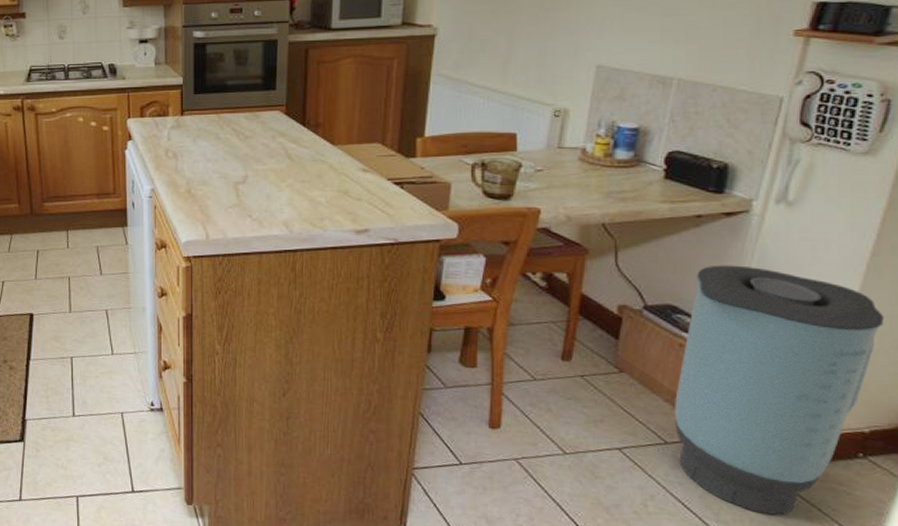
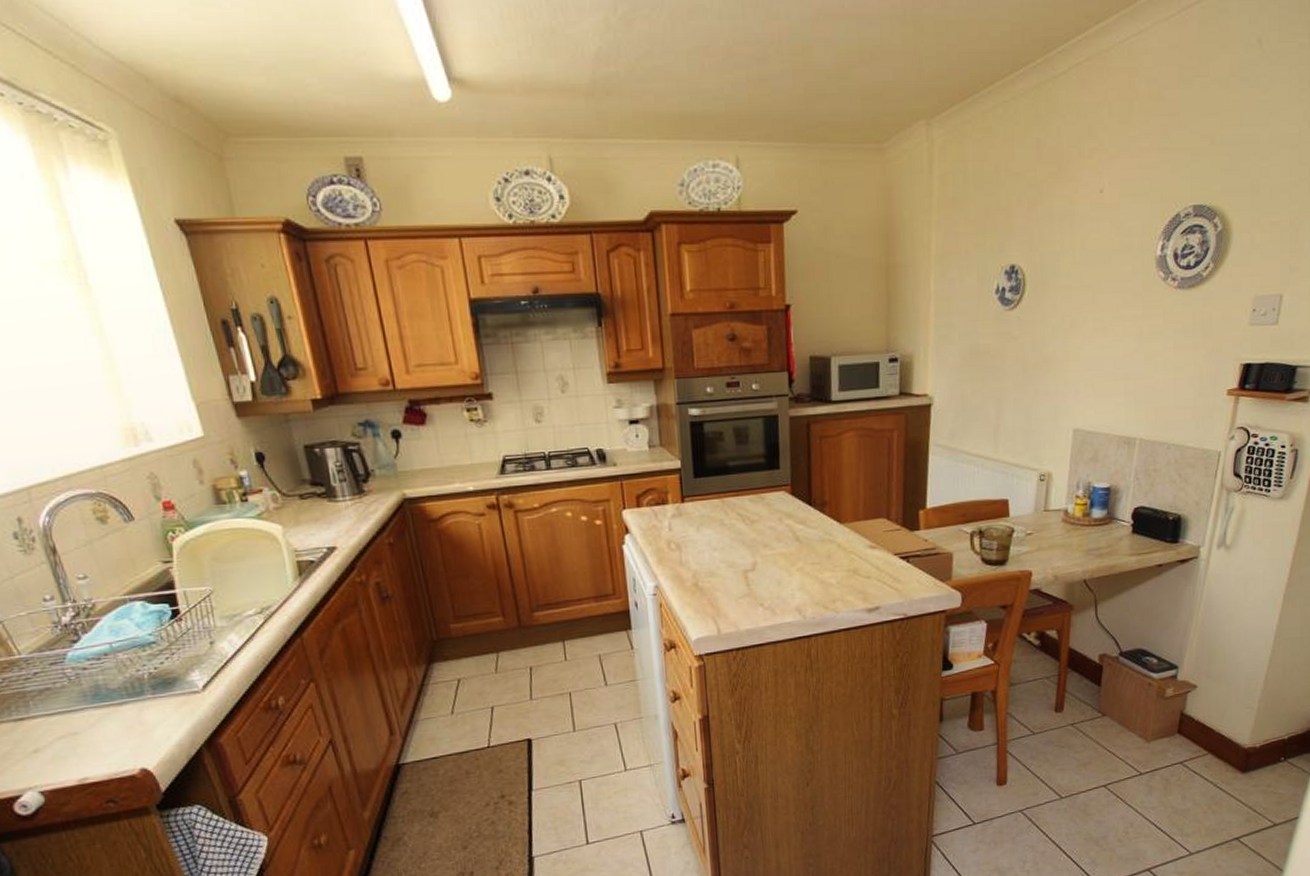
trash can: present [675,265,884,515] -> none [1146,606,1297,823]

